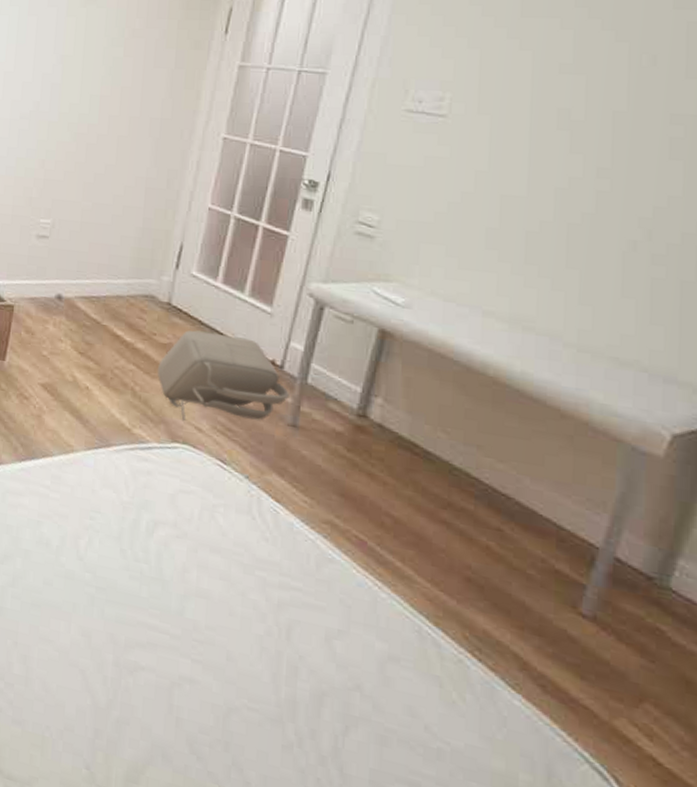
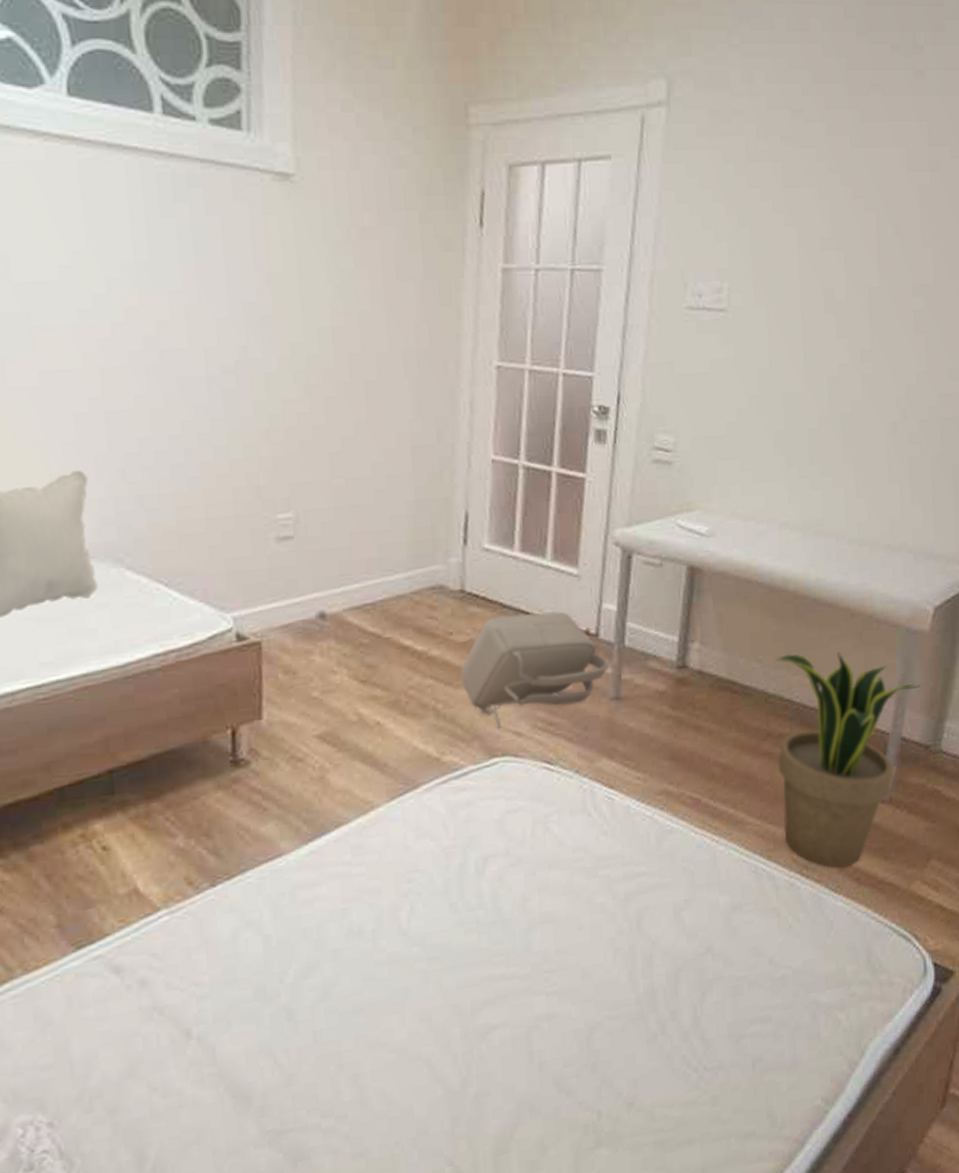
potted plant: none [457,434,646,669] -> present [776,652,921,868]

